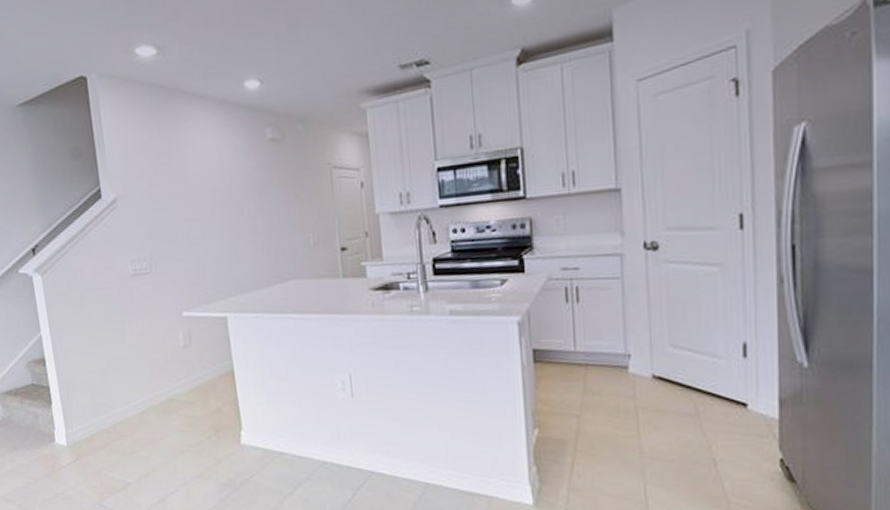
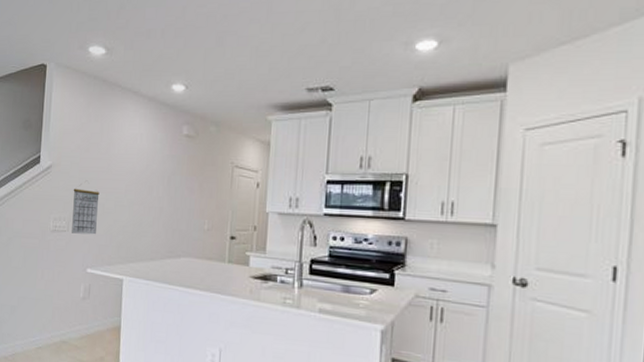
calendar: none [148,215,186,274] -> present [72,184,100,235]

